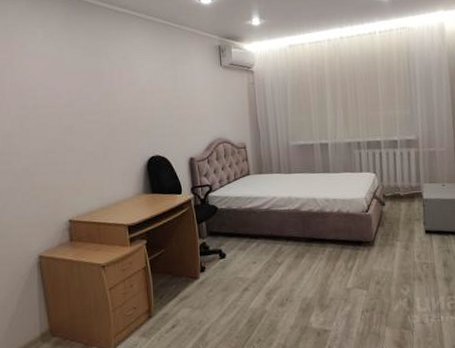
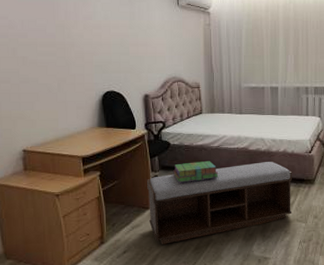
bench: none [195,223,352,317] -> present [147,162,292,244]
stack of books: none [222,224,270,249] -> present [173,160,219,183]

